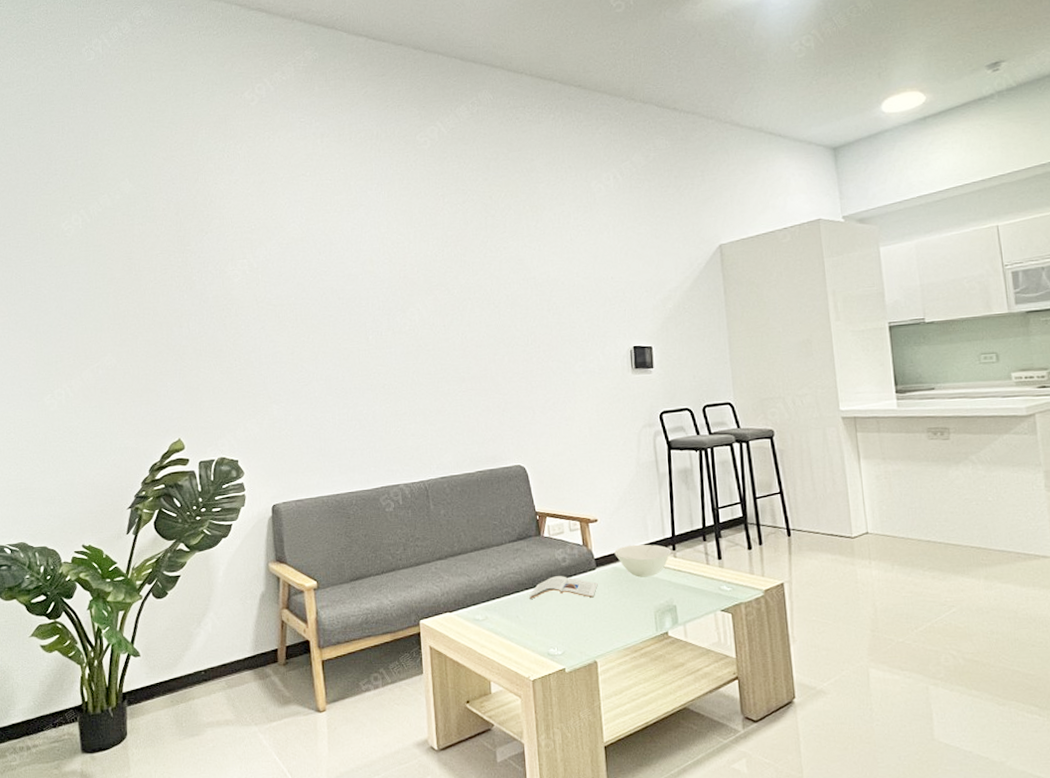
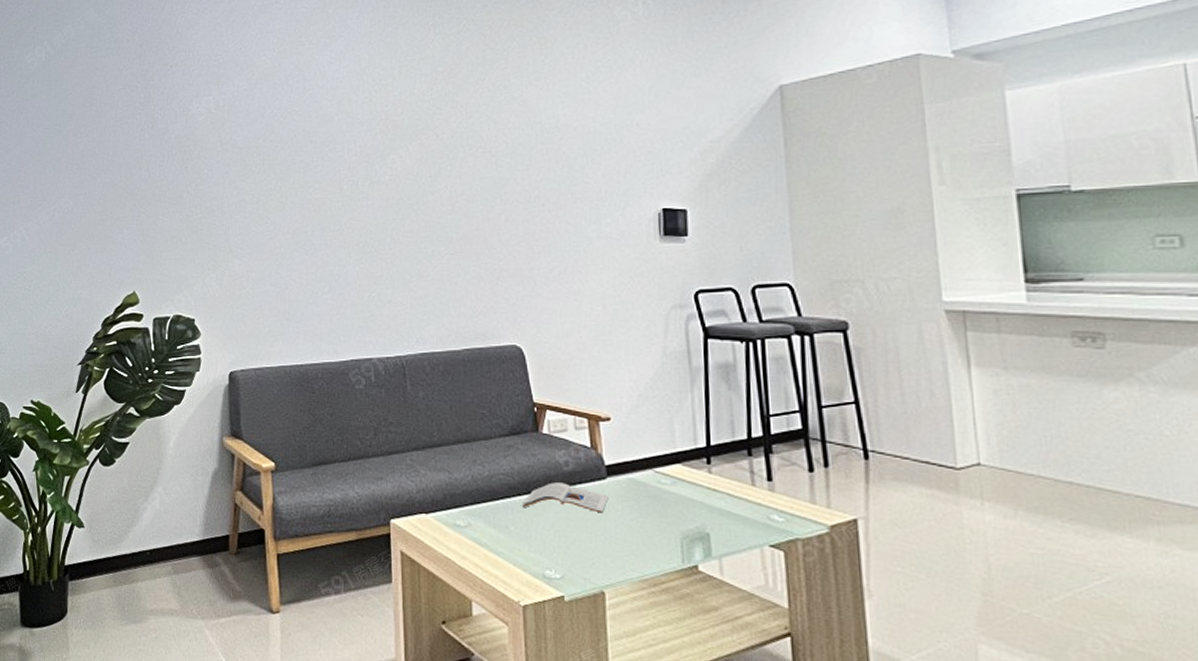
bowl: present [614,544,672,578] -> none [631,452,706,495]

